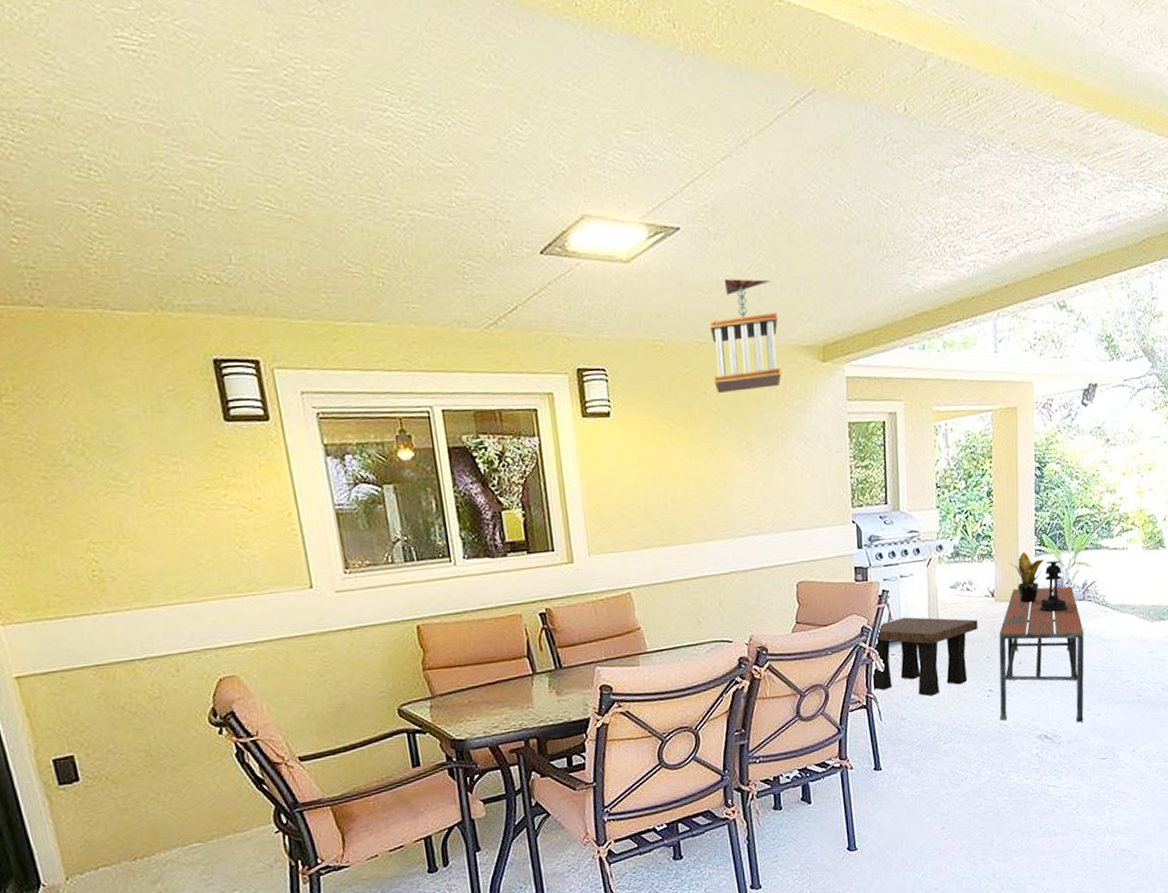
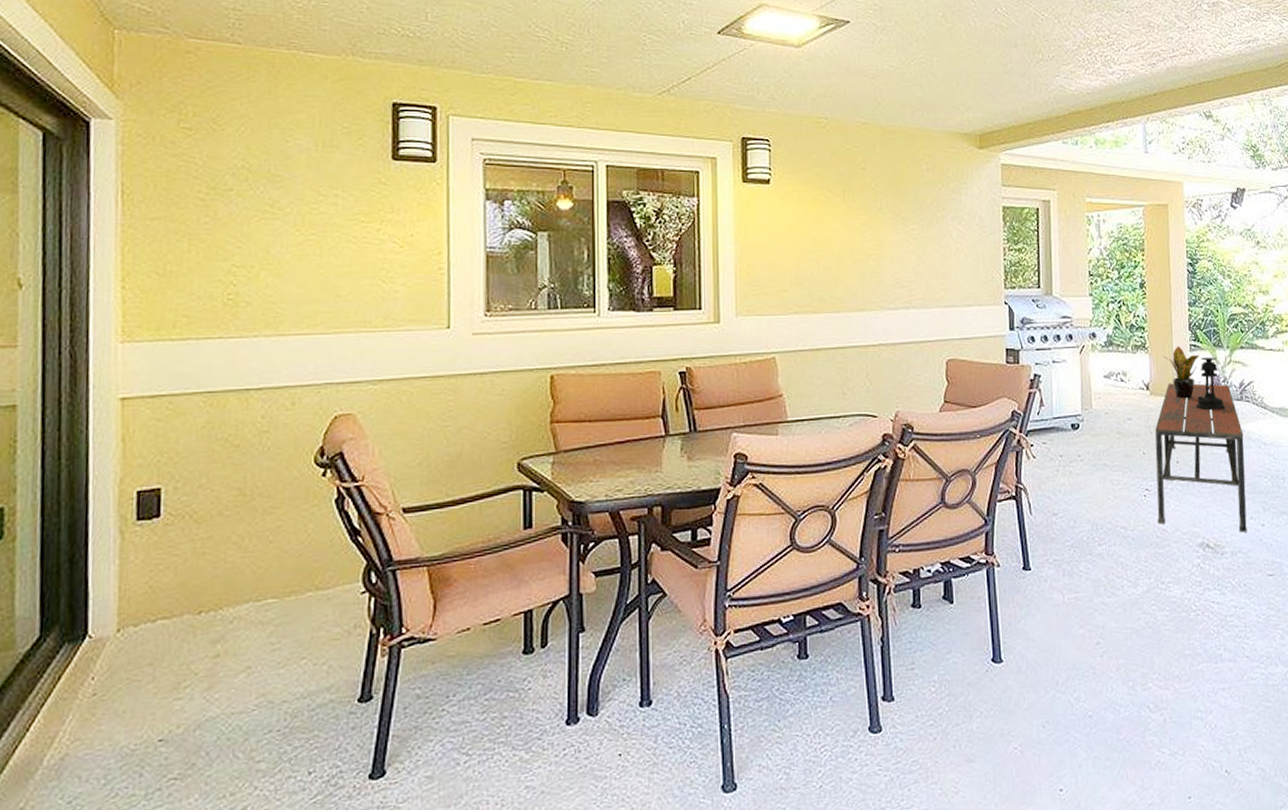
wind chime: present [709,278,782,394] -> none [872,68,939,171]
side table: present [871,617,978,697] -> none [1021,404,1133,491]

